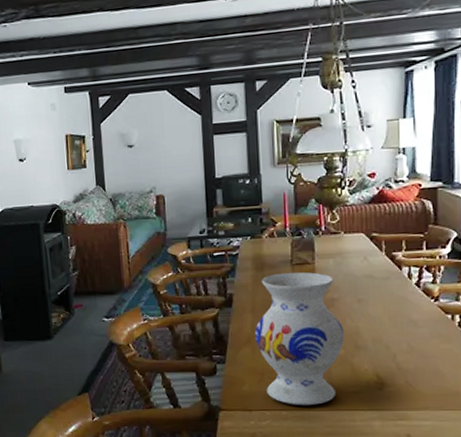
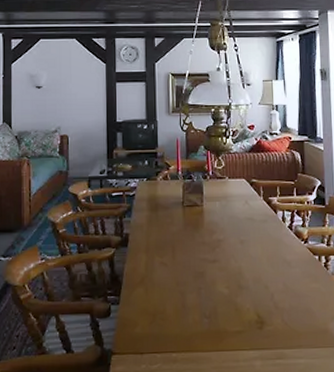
vase: present [255,272,345,405] -> none [148,213,229,347]

